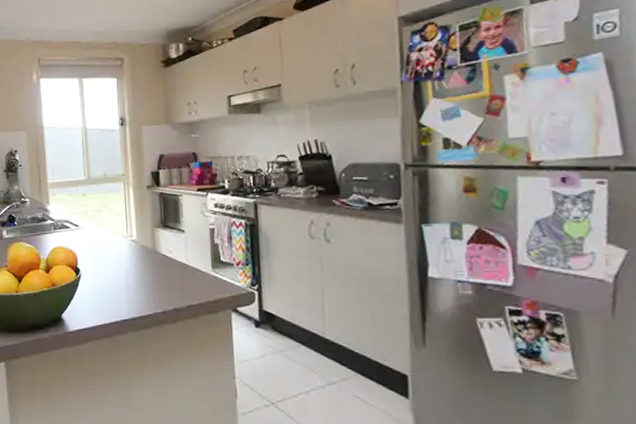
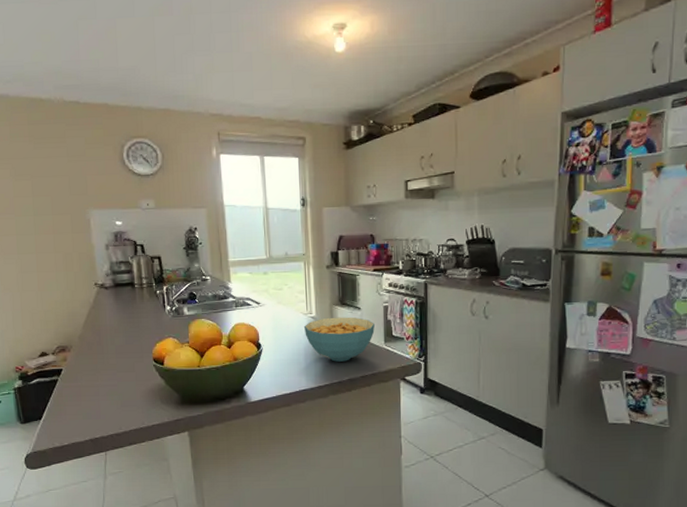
cereal bowl: none [124,240,201,289] -> present [303,317,375,362]

